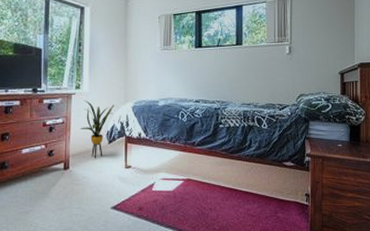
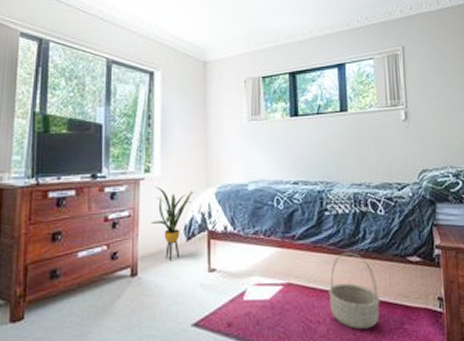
basket: none [219,157,260,216] -> present [328,252,380,330]

